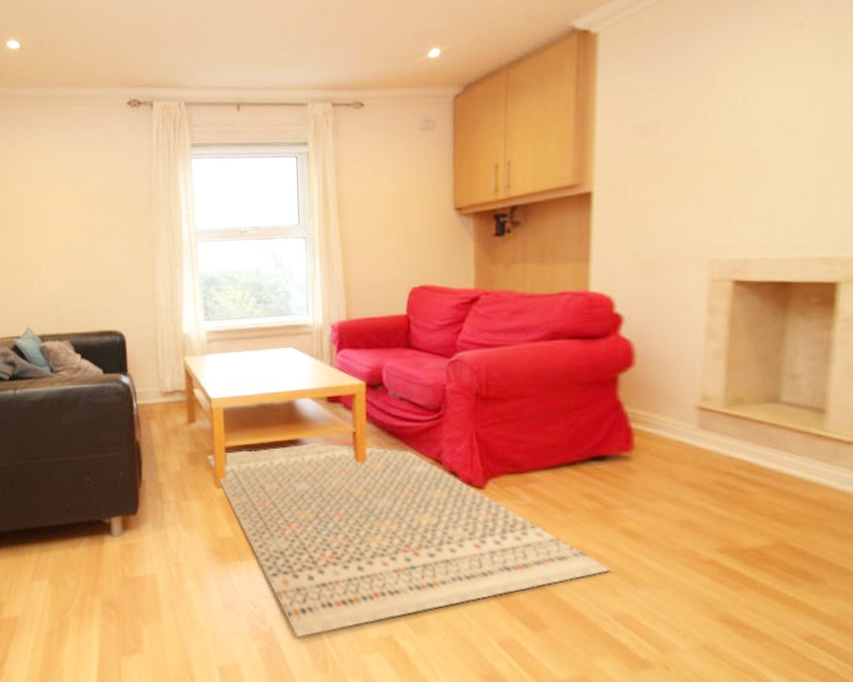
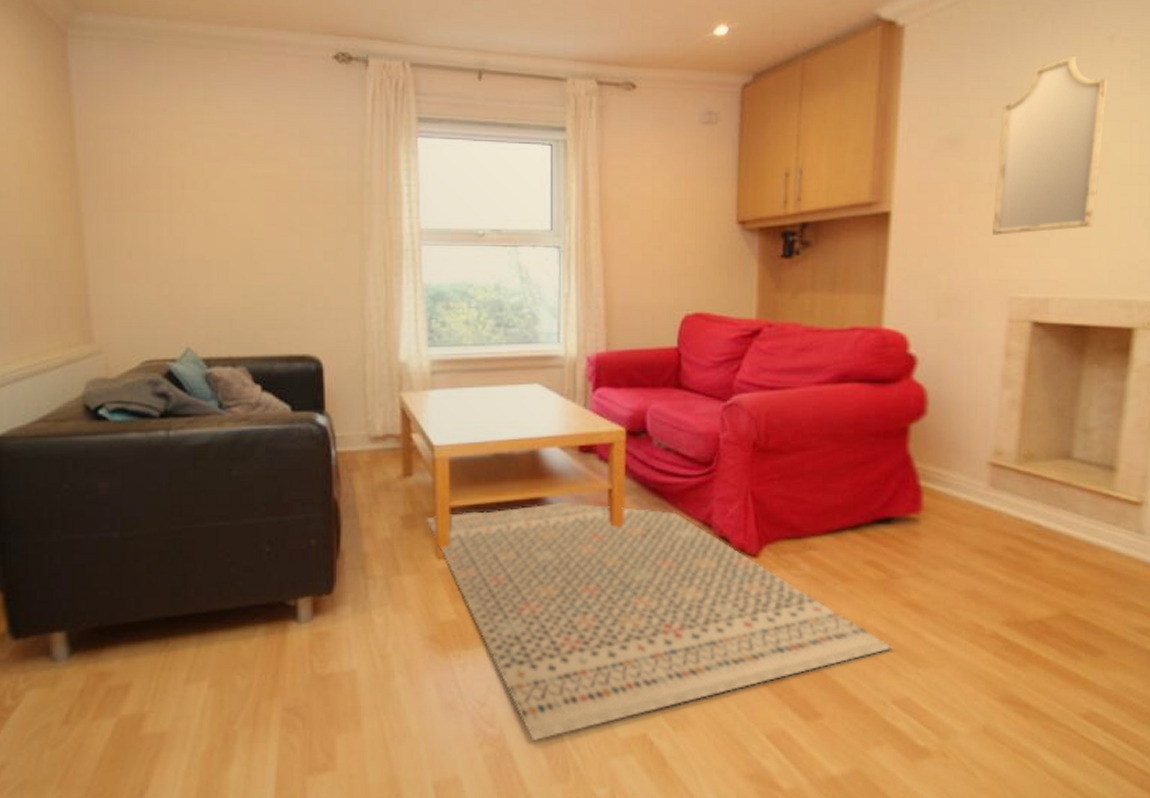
home mirror: none [690,44,799,206] -> present [993,56,1108,235]

